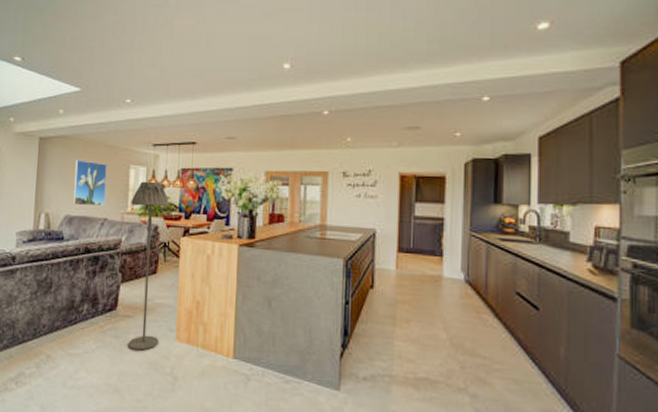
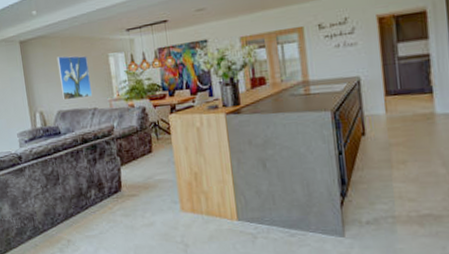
floor lamp: present [127,181,170,351] -> none [116,65,166,225]

